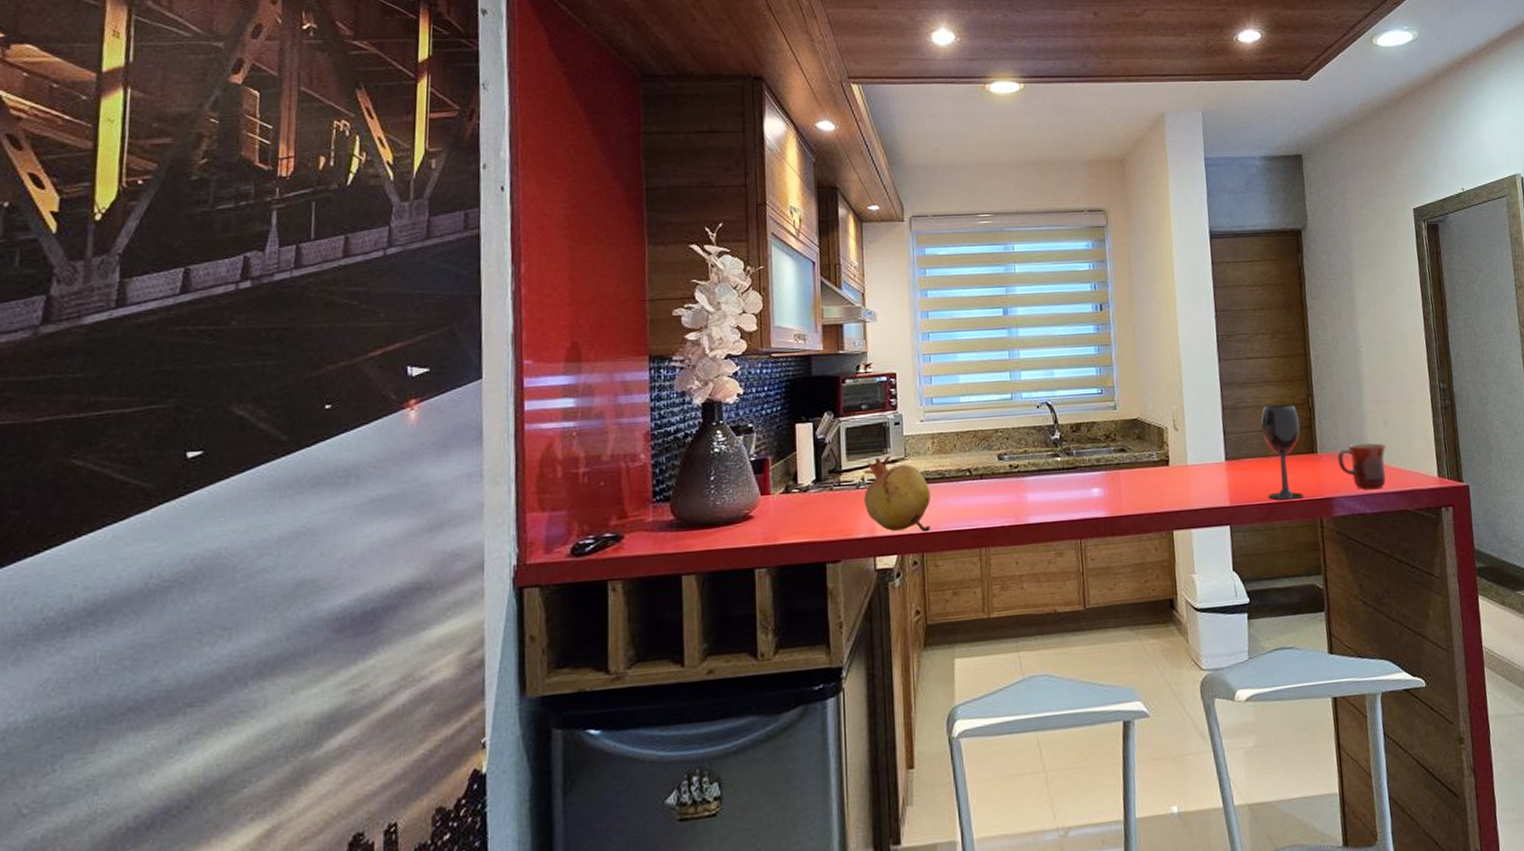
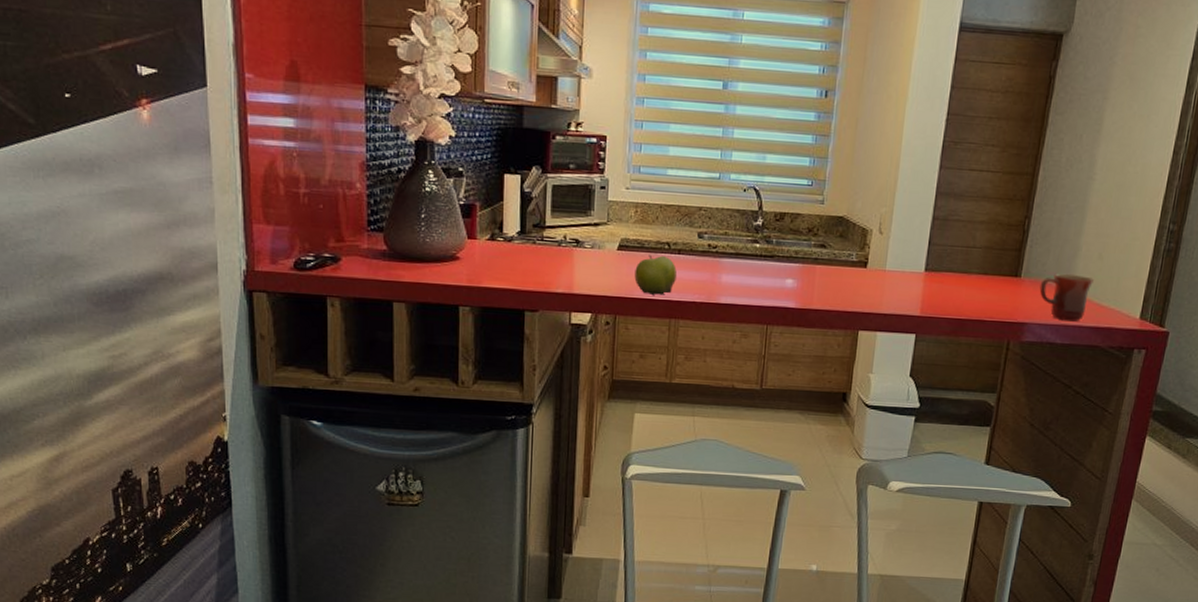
fruit: present [863,455,931,533] -> none [564,217,628,297]
fruit: none [938,484,981,525] -> present [634,254,677,295]
wine glass: present [1261,404,1304,500] -> none [960,221,1011,319]

